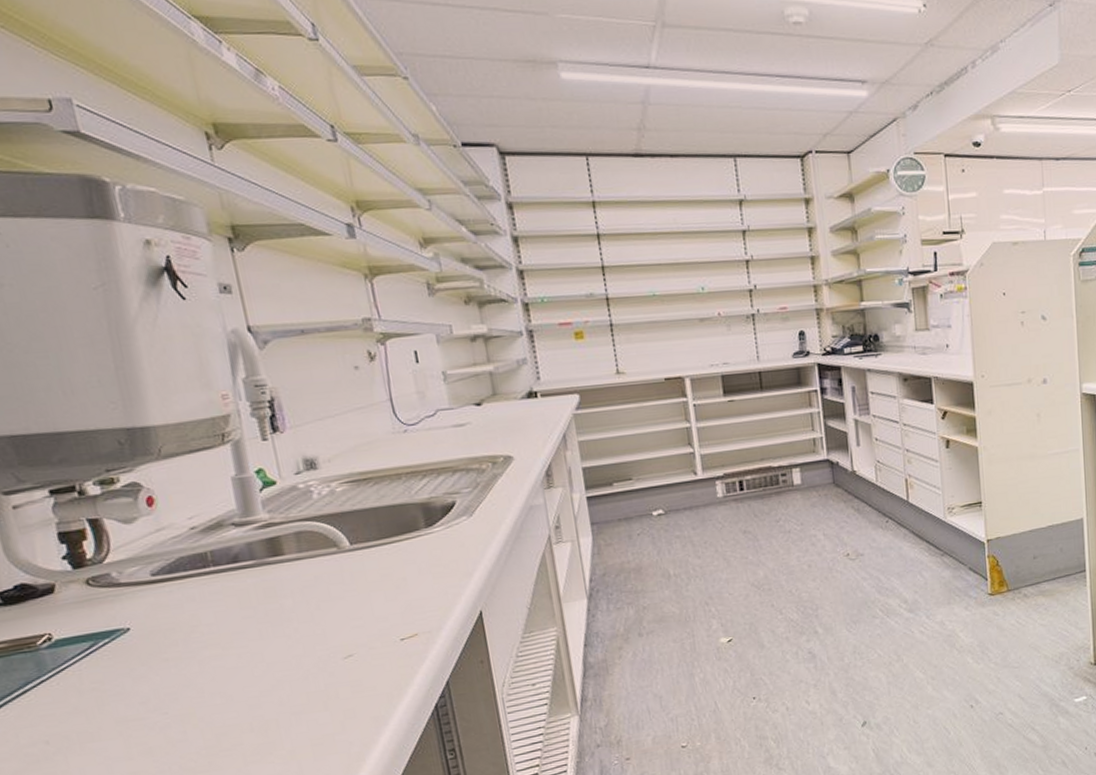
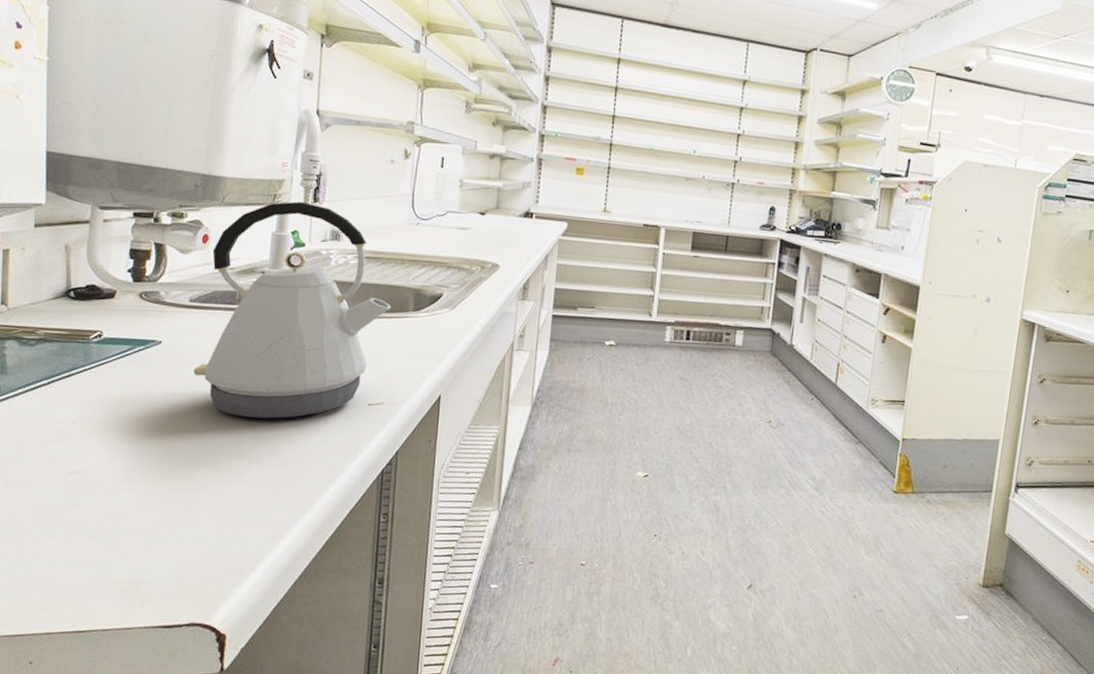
kettle: none [163,434,399,689] -> present [193,201,391,419]

